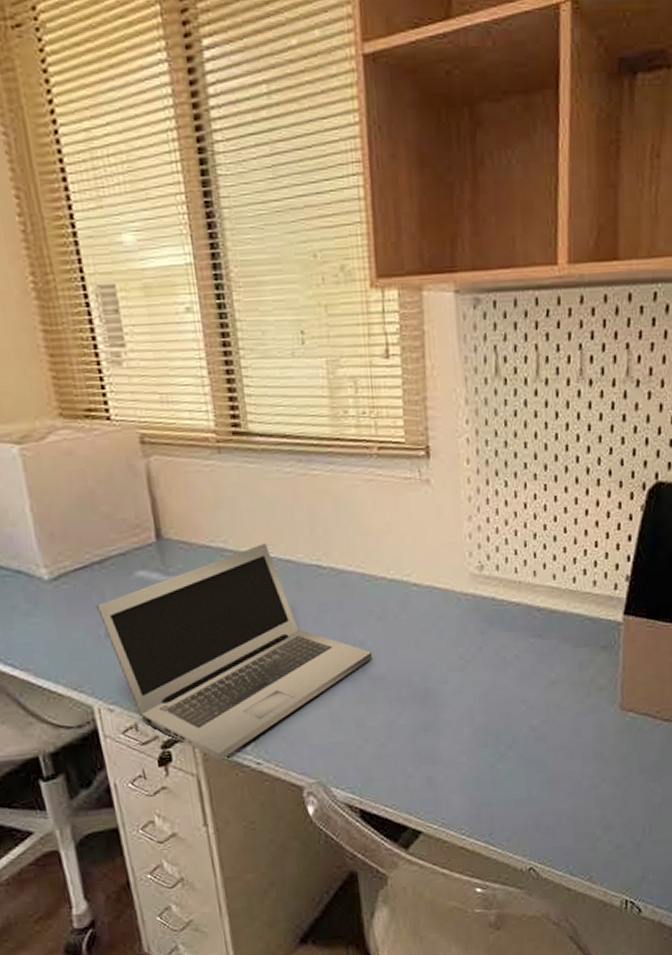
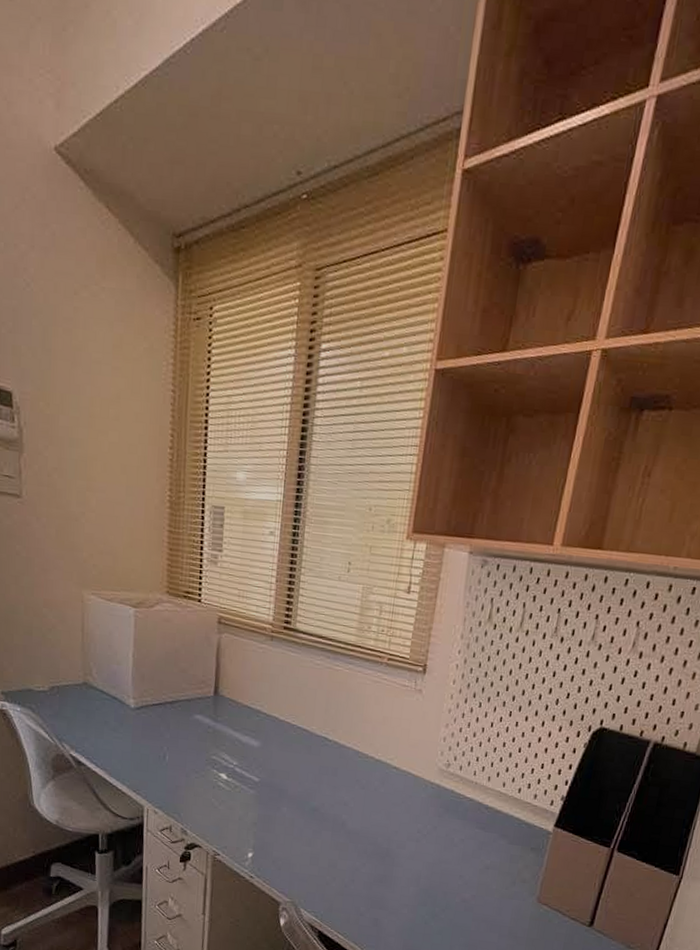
laptop: present [95,543,373,761] -> none [161,713,353,868]

